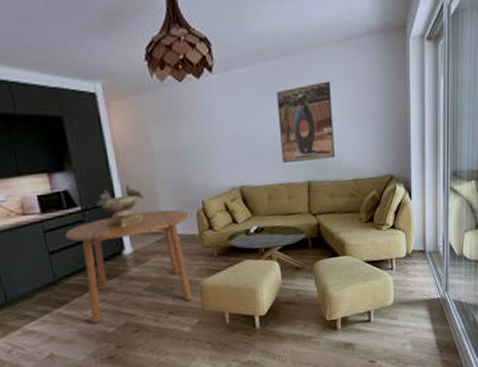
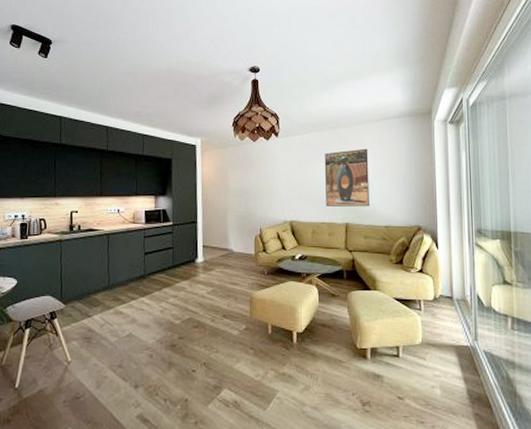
dining table: present [65,209,193,324] -> none [158,231,249,315]
birdbath: present [95,185,143,228] -> none [182,210,217,241]

